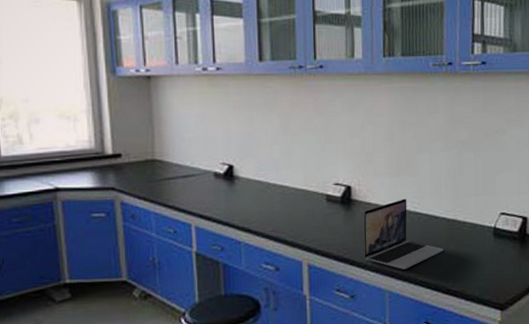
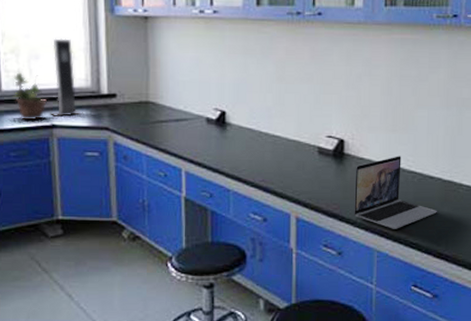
potted plant: none [13,137,50,186] -> present [13,72,48,121]
speaker: none [52,101,88,180] -> present [49,38,83,117]

